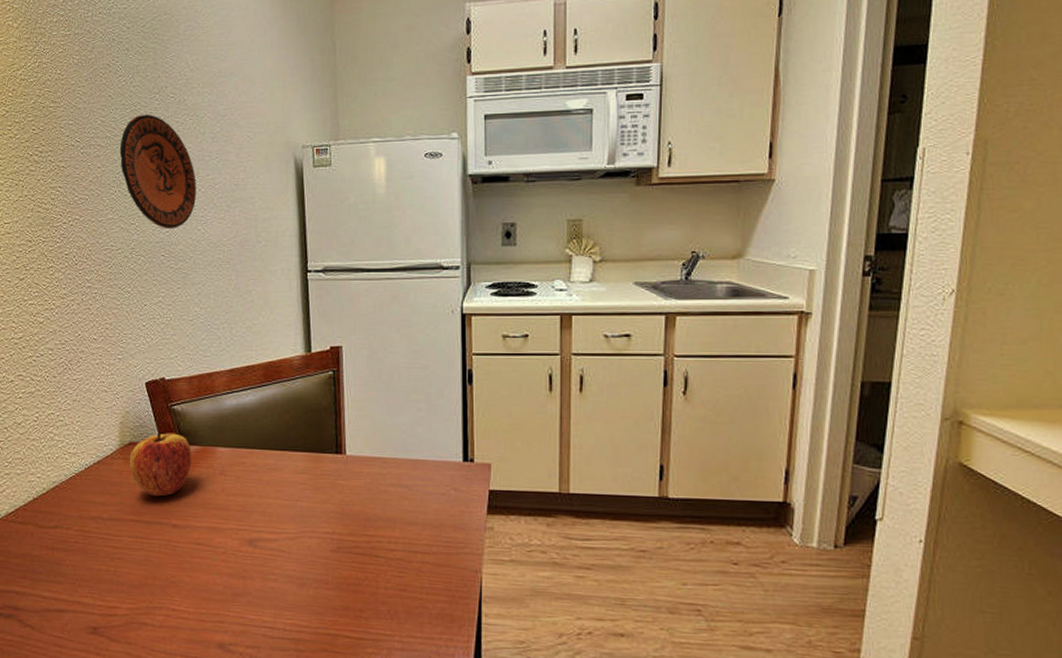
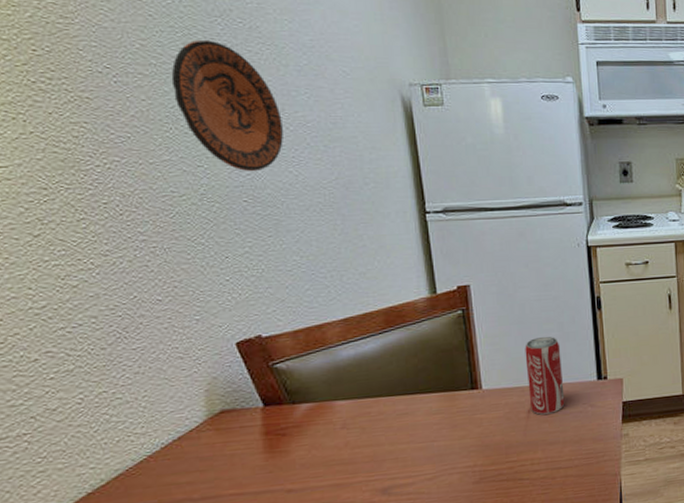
apple: present [129,432,192,497] -> none [222,393,305,465]
beverage can: none [390,407,427,491] -> present [525,336,565,415]

